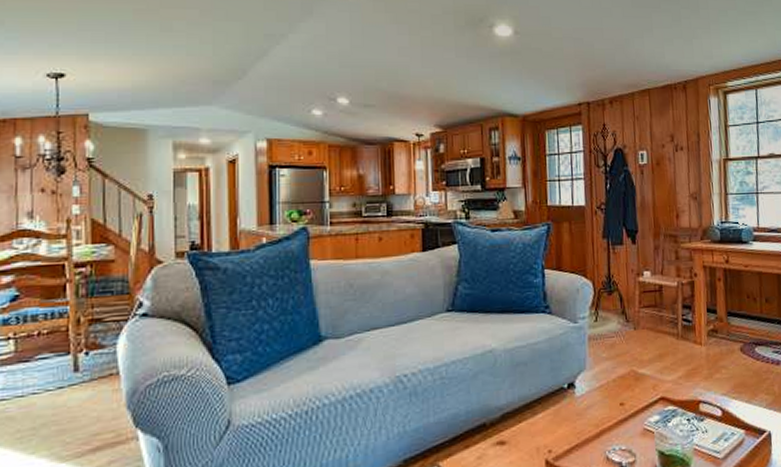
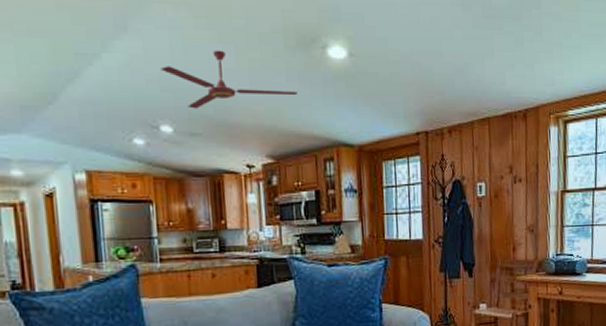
ceiling fan: none [340,30,466,83] -> present [160,50,298,109]

